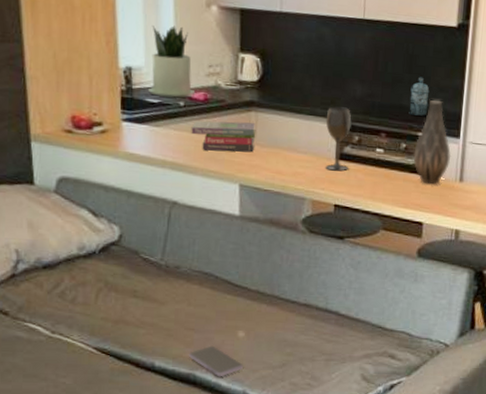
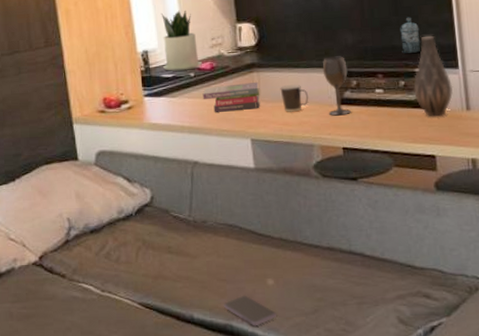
mug: none [278,131,308,161] -> present [280,85,309,112]

